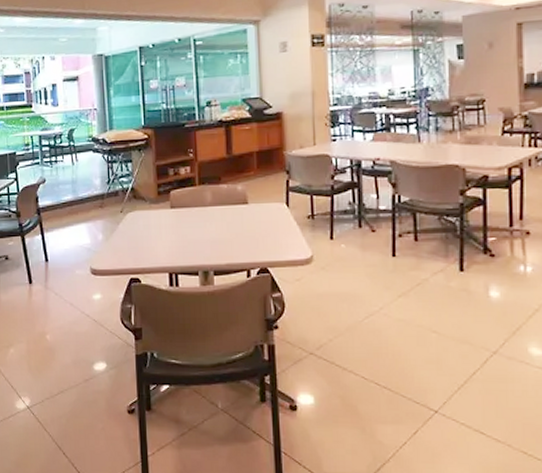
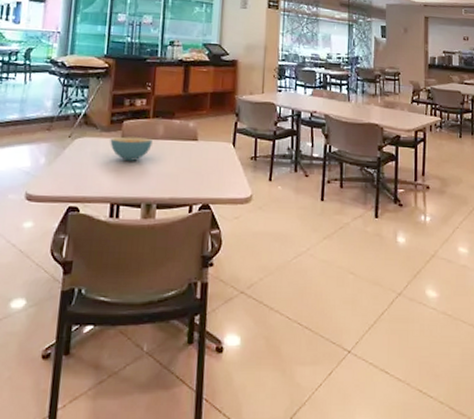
cereal bowl: none [160,206,202,230] -> present [110,136,153,161]

